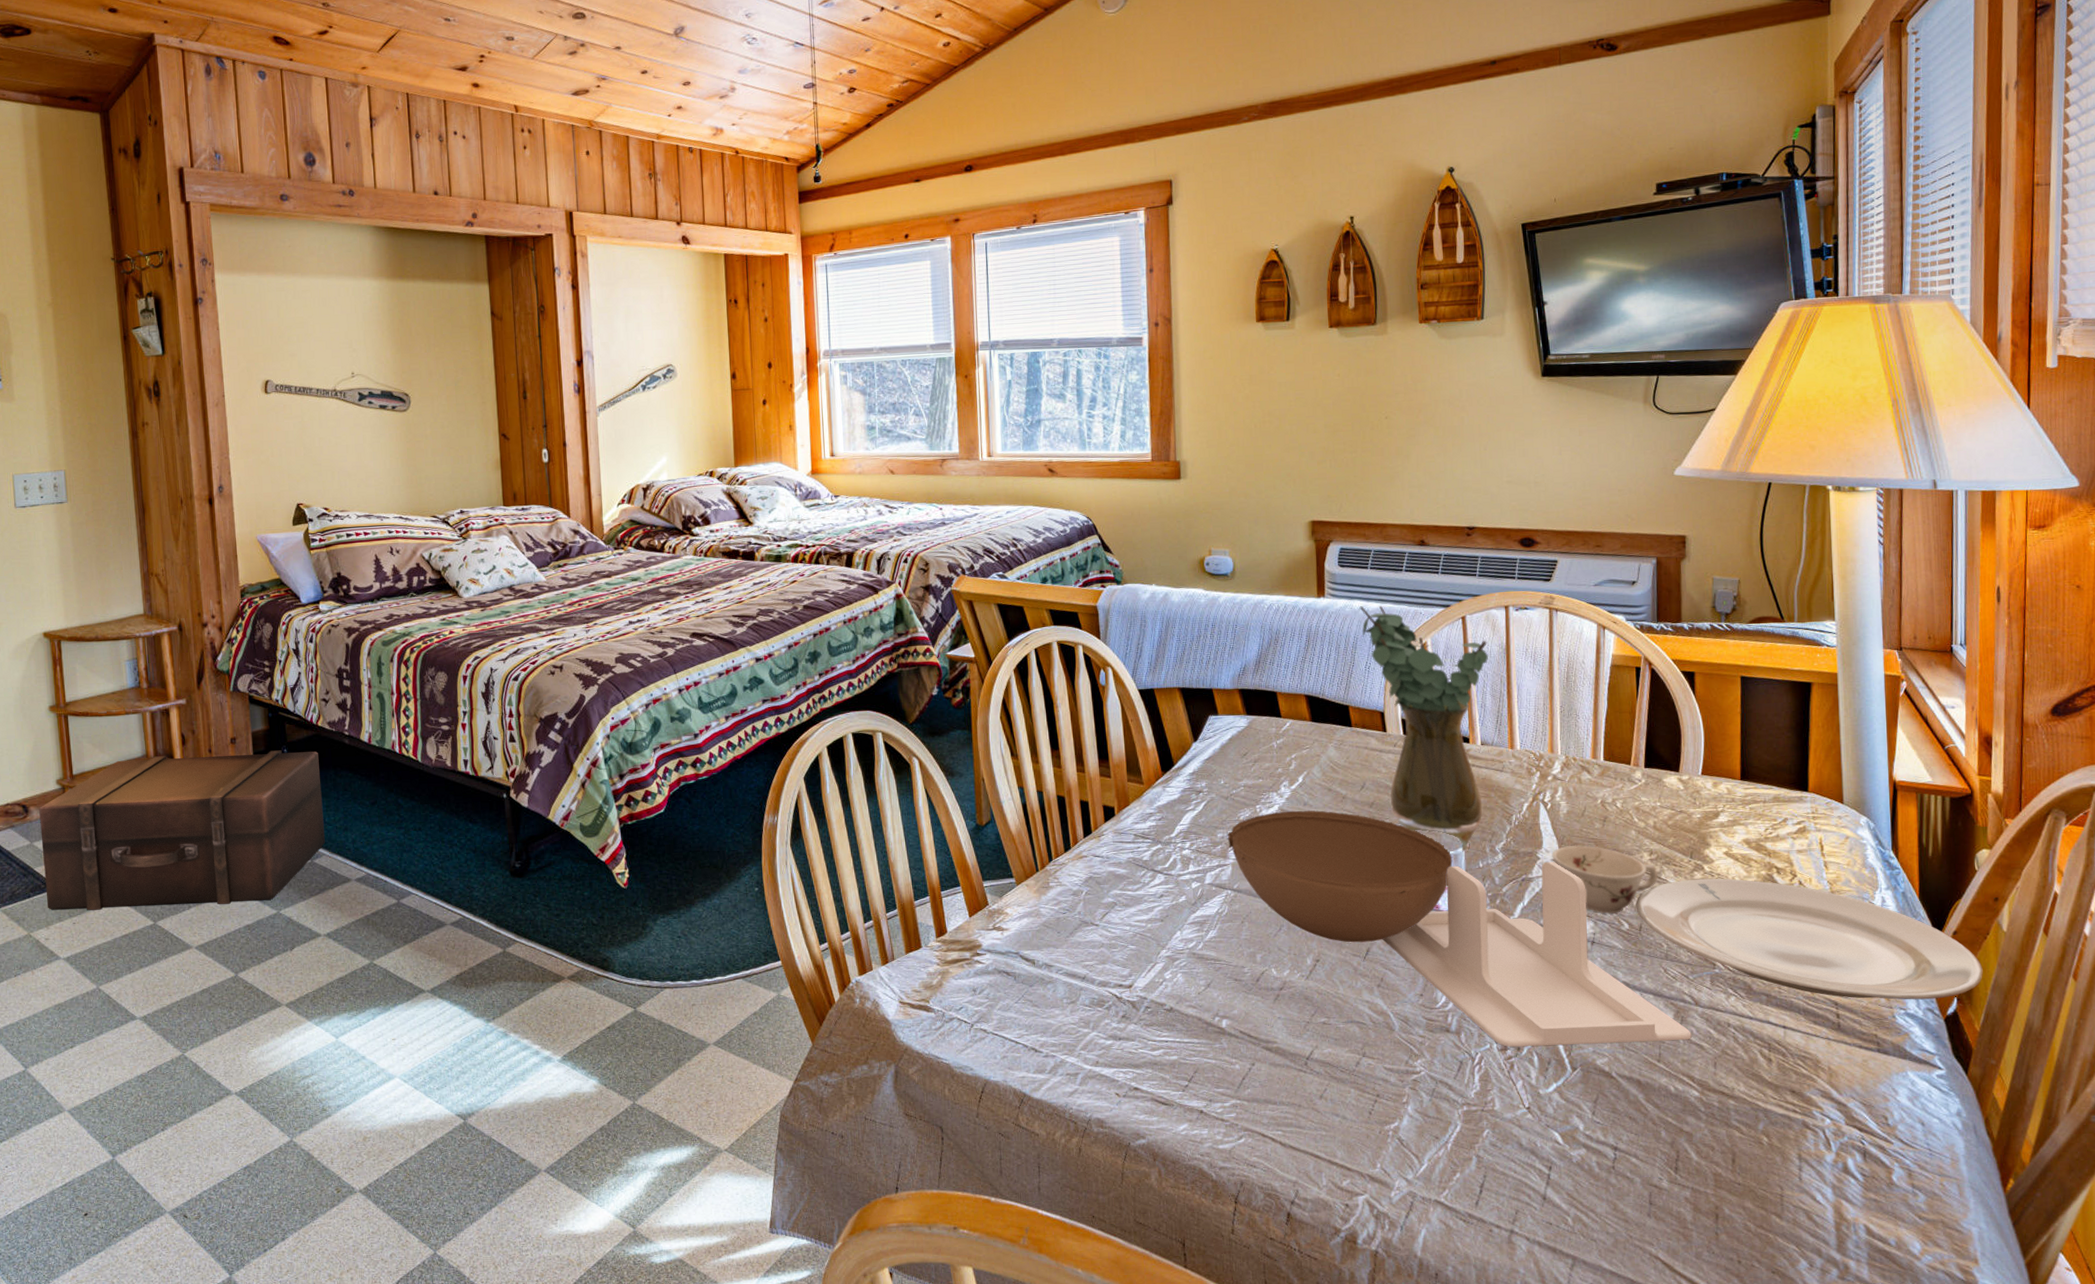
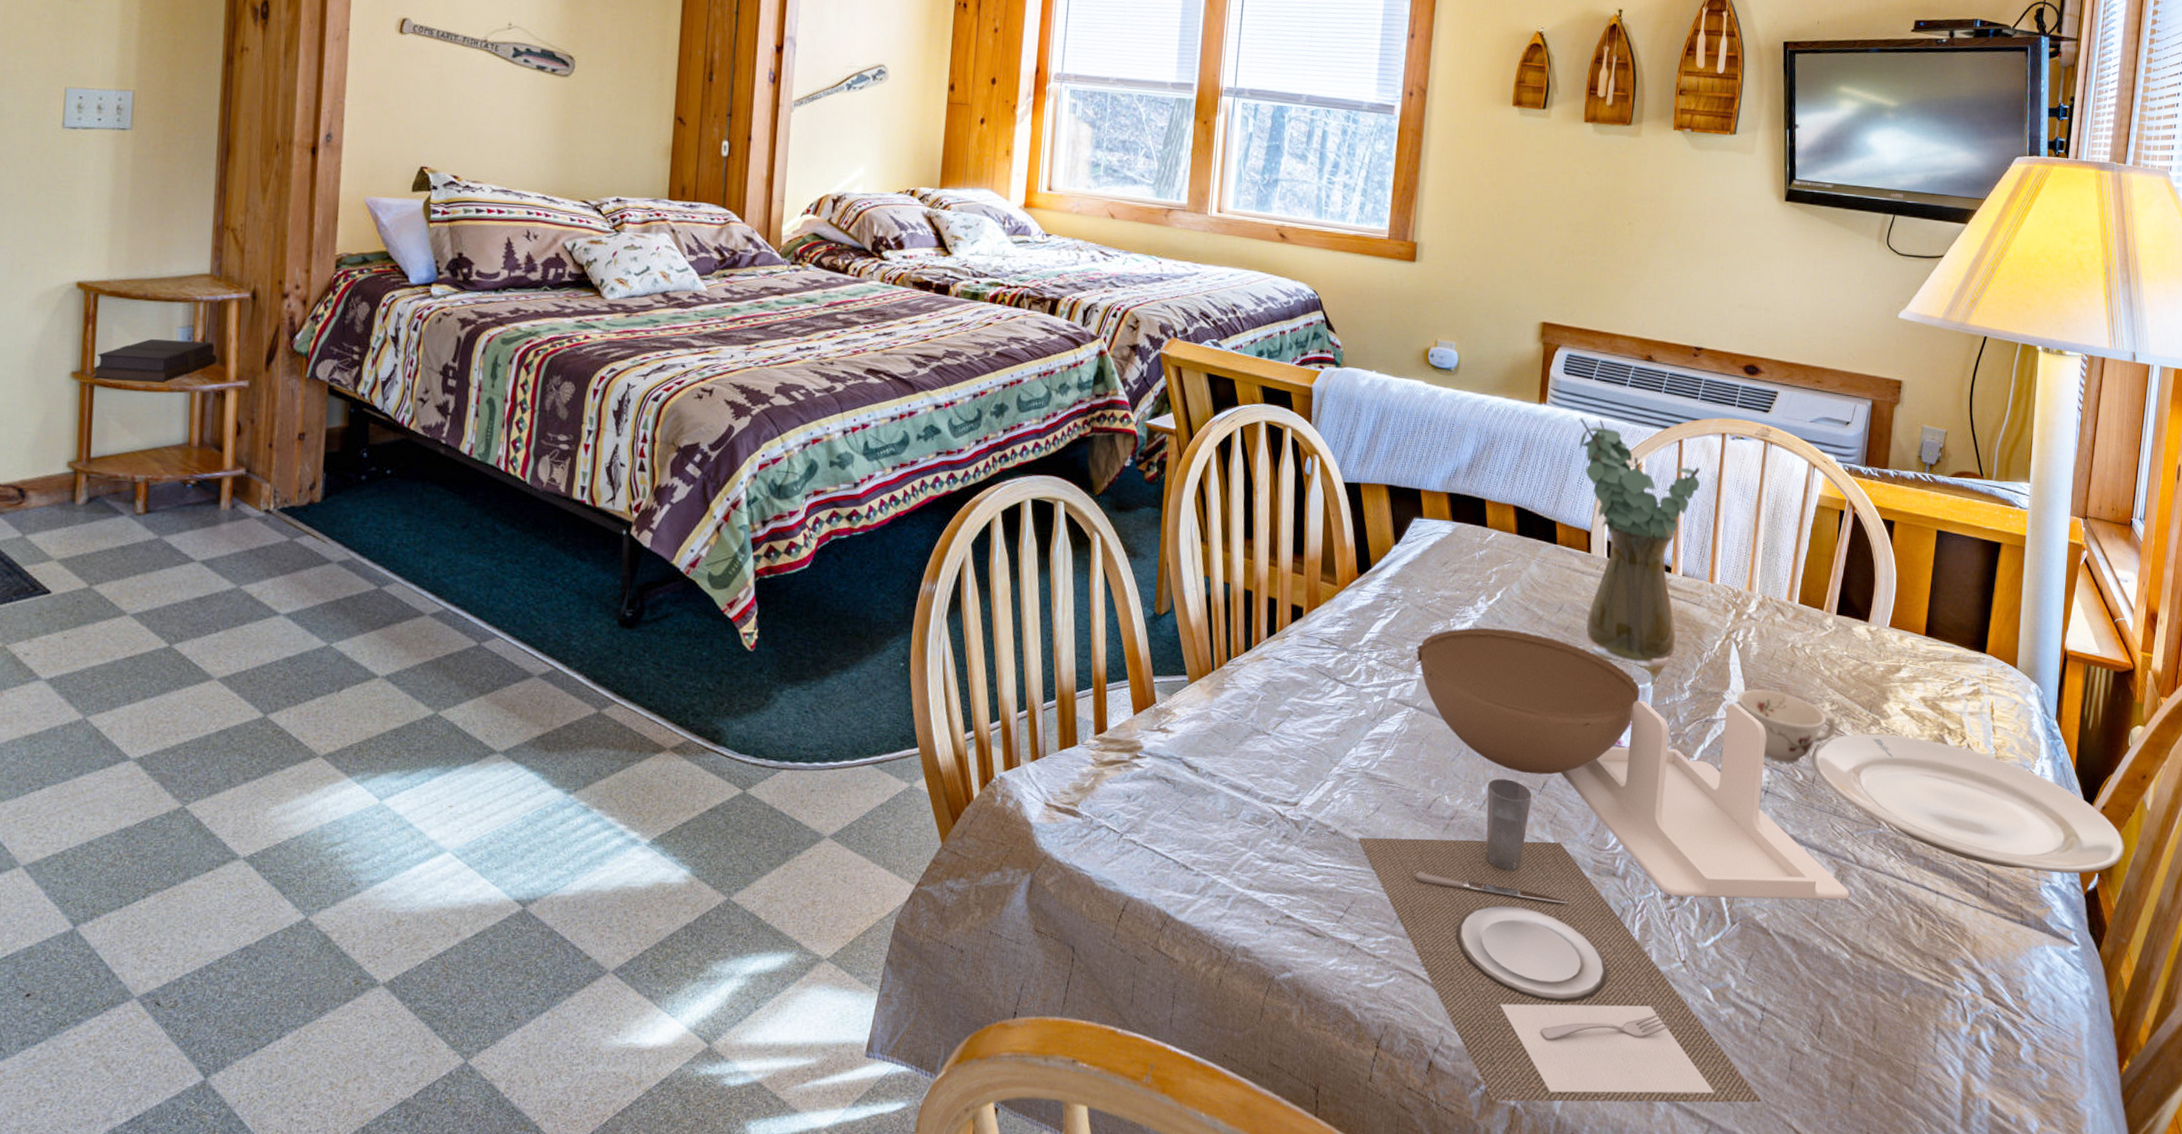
suitcase: present [39,750,325,910] -> none [33,445,405,630]
book: none [65,670,159,710] -> present [92,339,217,383]
place setting: none [1193,949,1625,1247] -> present [1358,779,1762,1103]

